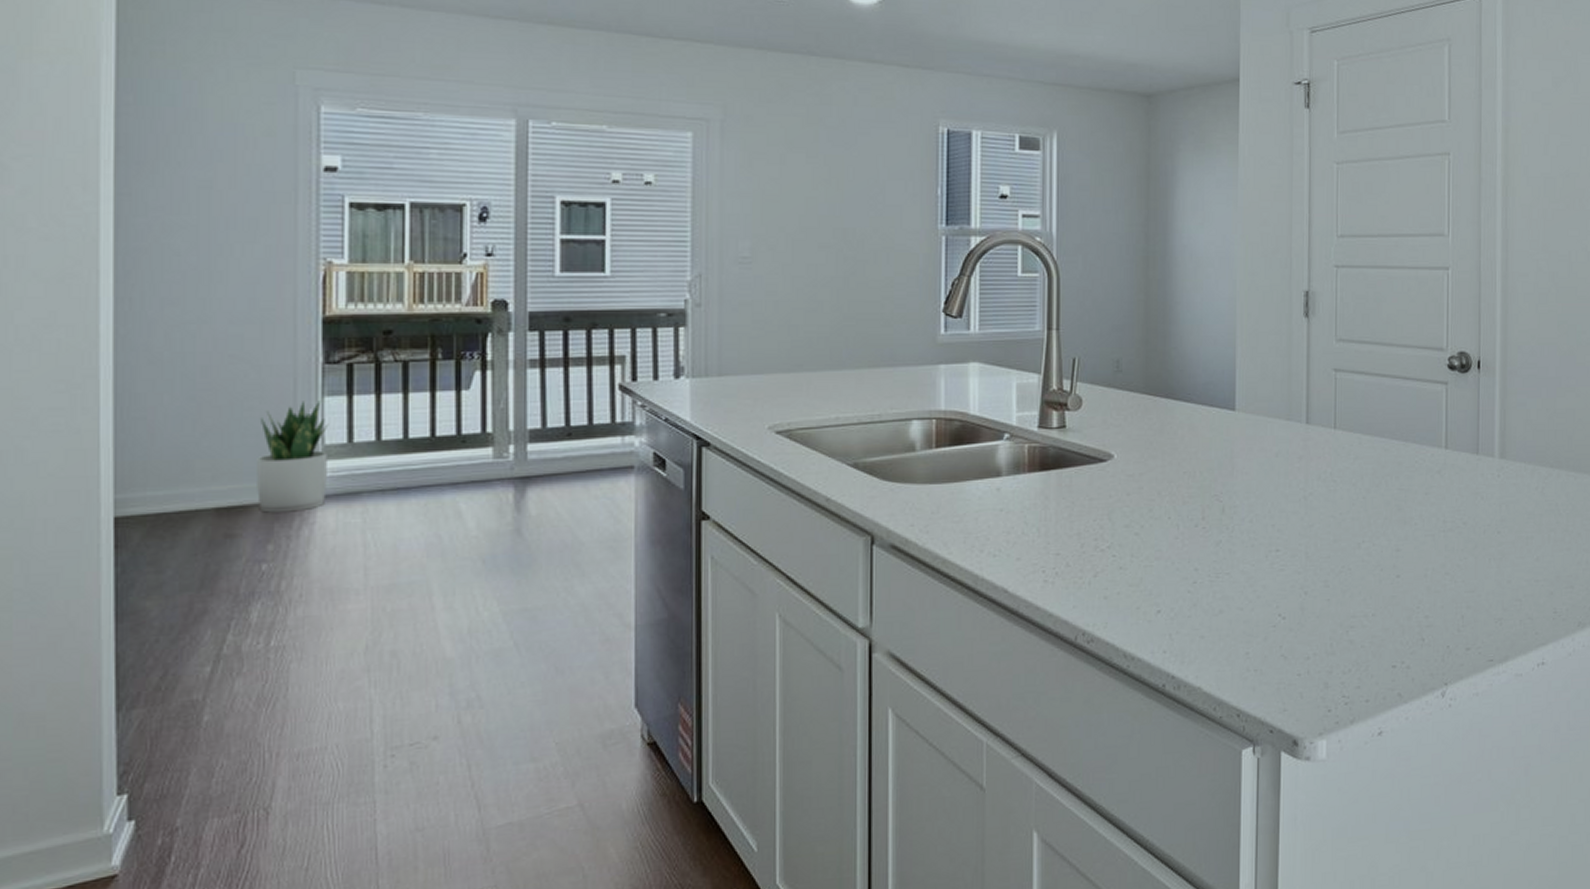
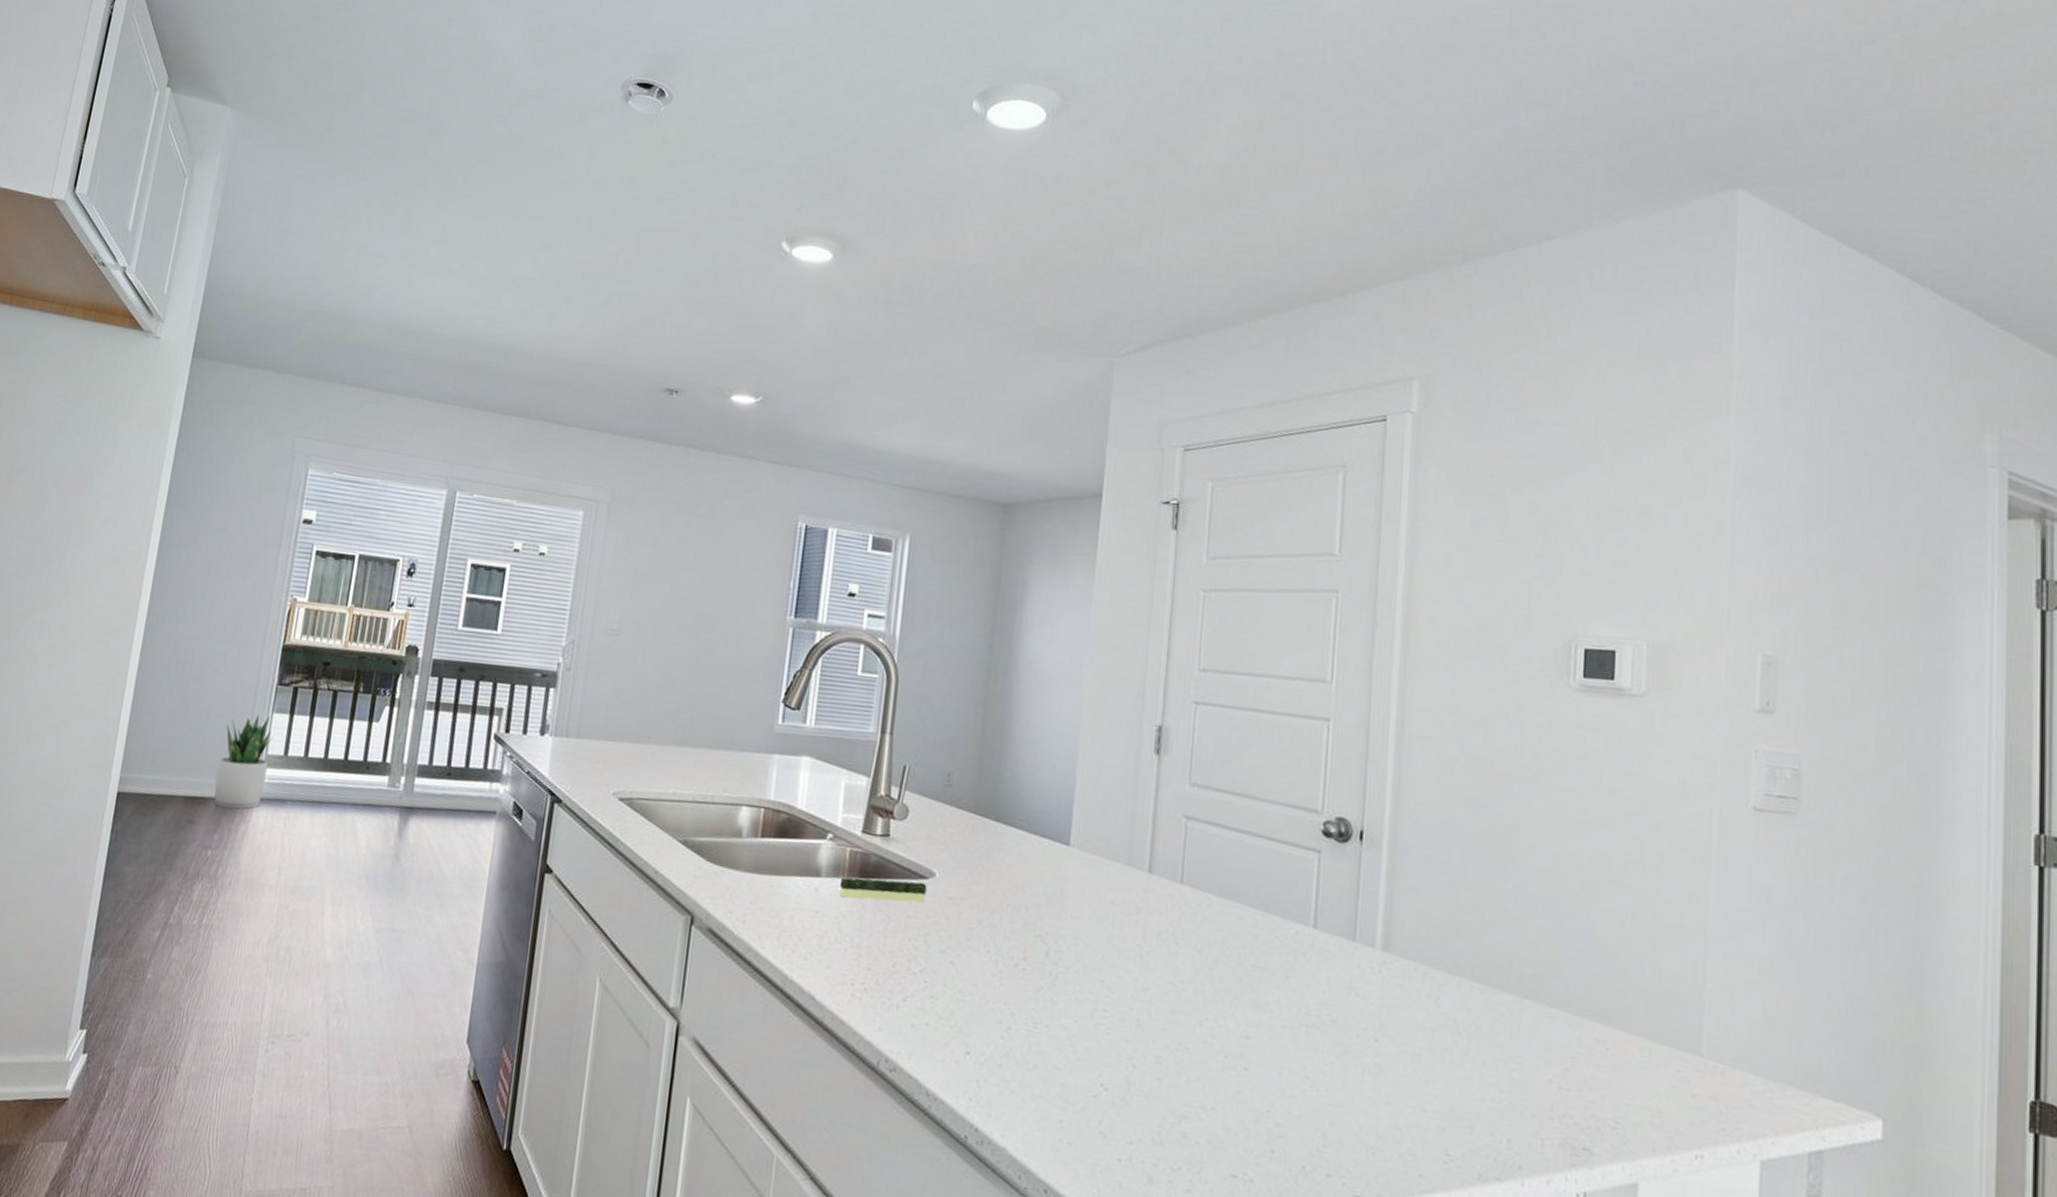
sponge: none [1021,465,1107,492] -> present [839,877,927,903]

